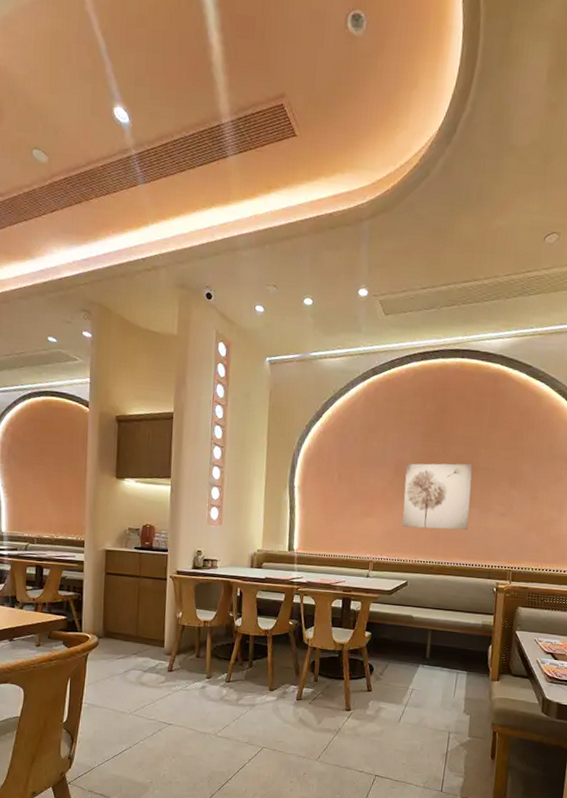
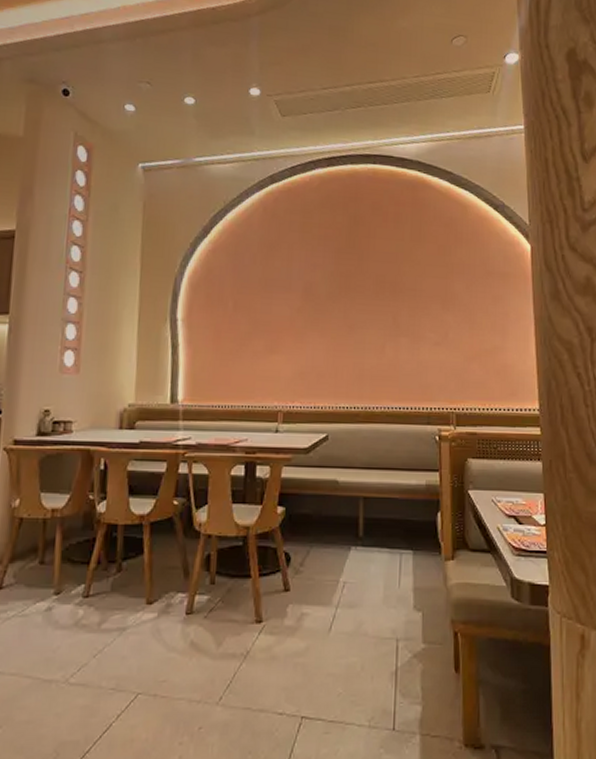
wall art: present [402,463,473,531] -> none [316,284,398,366]

